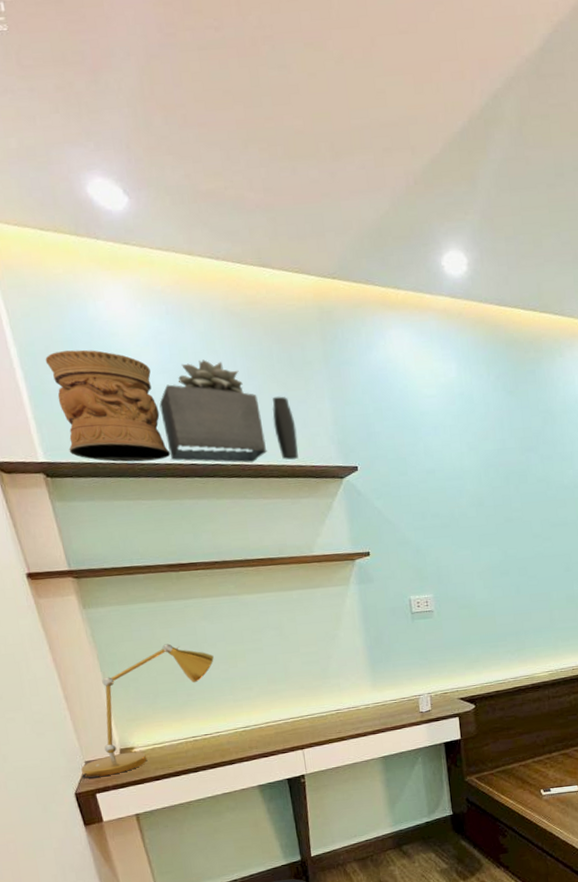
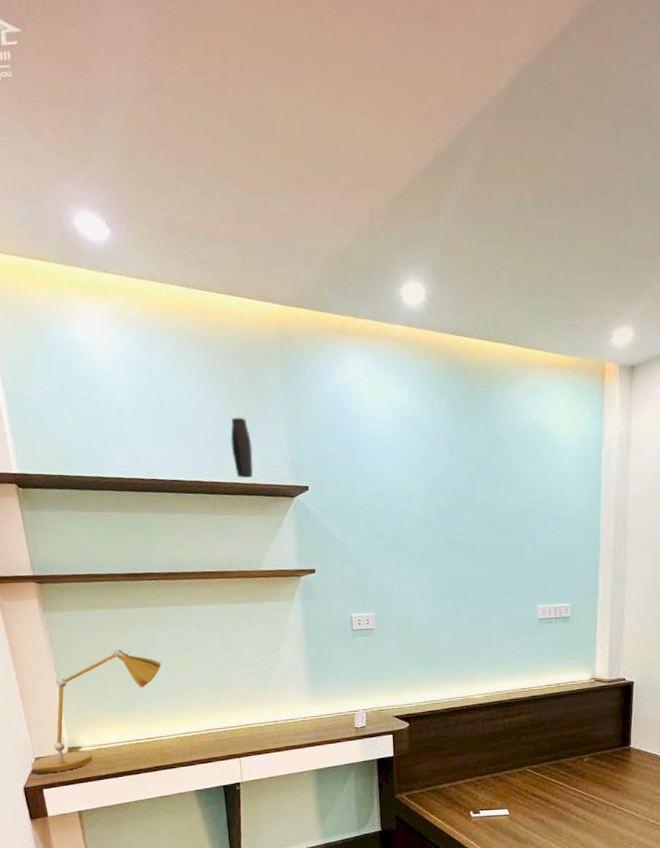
decorative box: present [45,350,171,463] -> none [25,369,133,476]
succulent plant: present [159,359,268,463] -> none [126,381,224,480]

